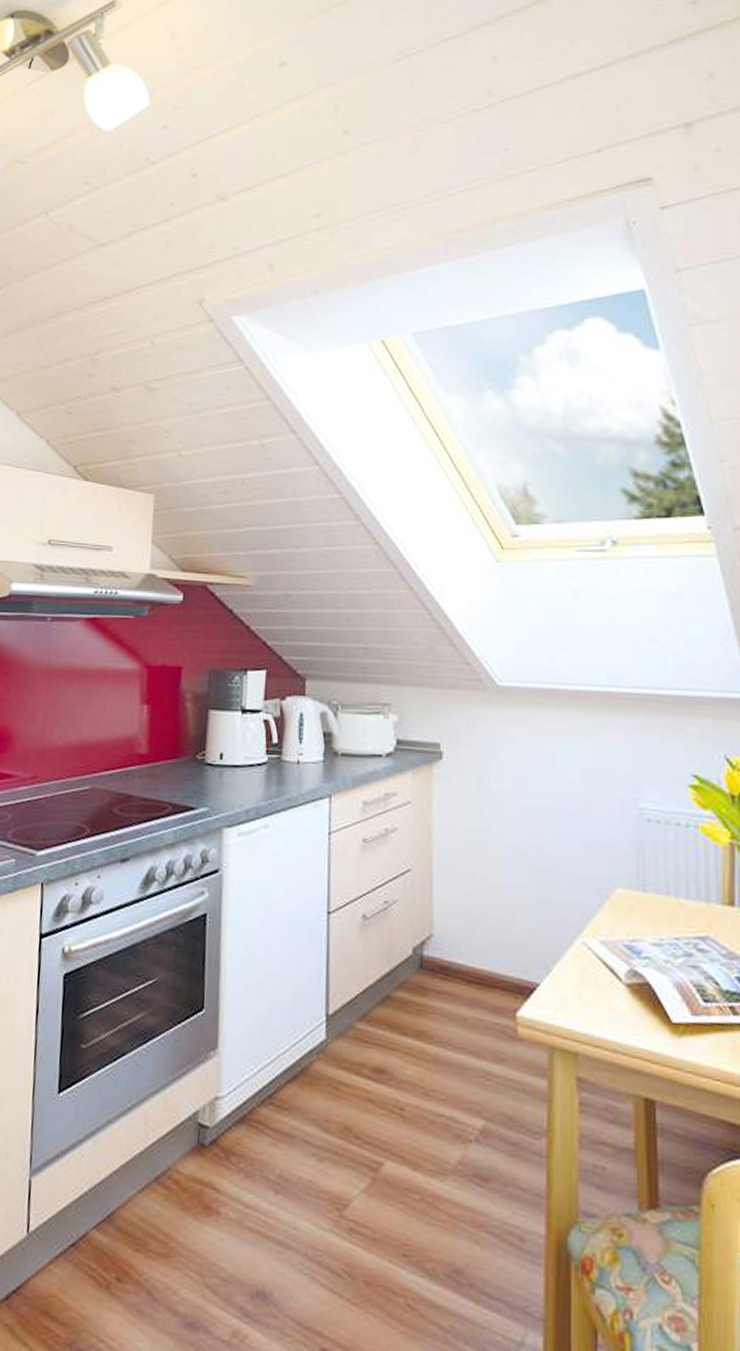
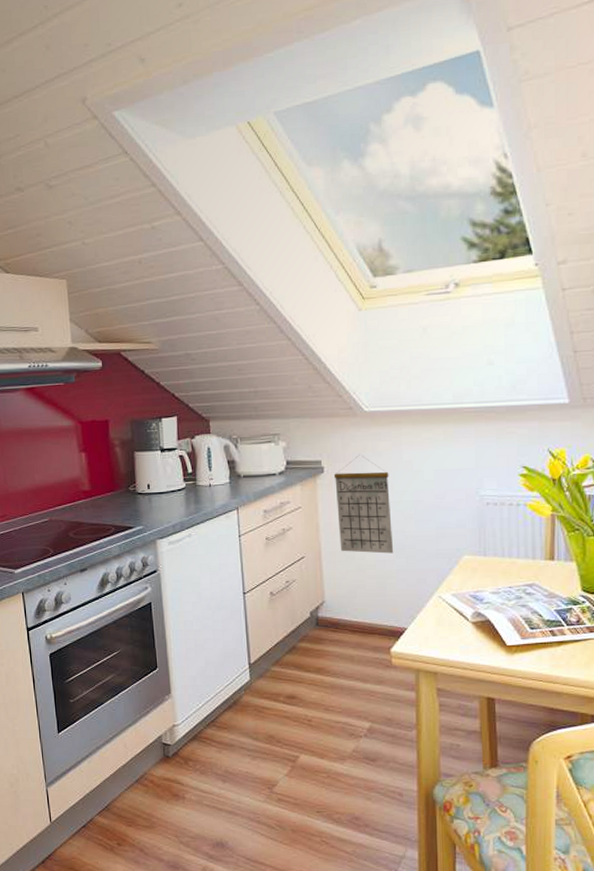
calendar: none [455,740,527,876] -> present [335,455,394,554]

